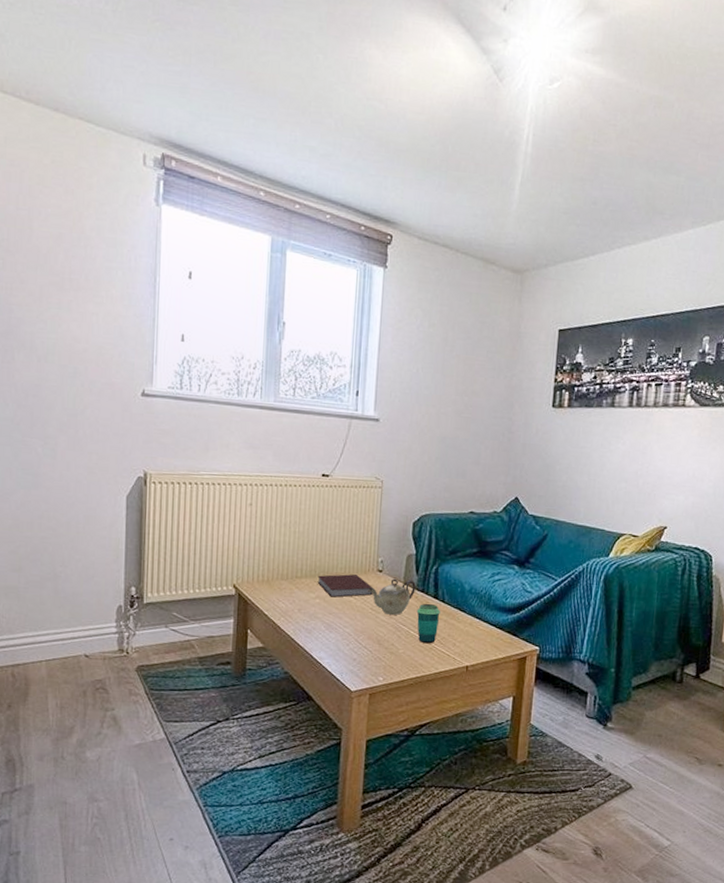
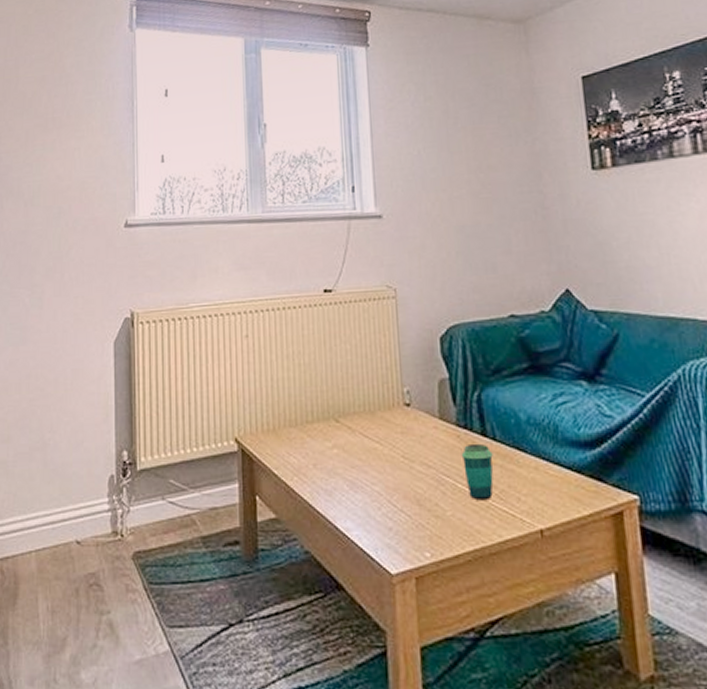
notebook: present [317,574,373,597] -> none [332,412,403,445]
teapot: present [367,578,416,615] -> none [394,413,456,463]

